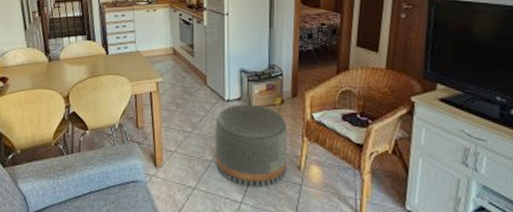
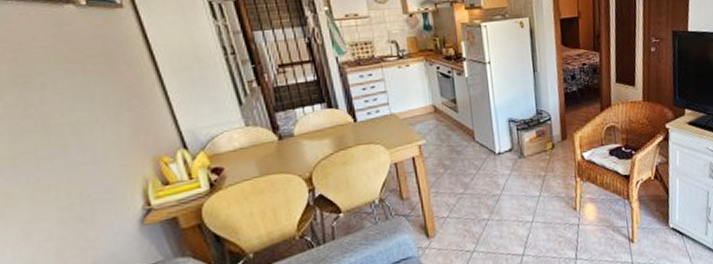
pouf: present [215,103,288,188] -> none [488,153,564,238]

